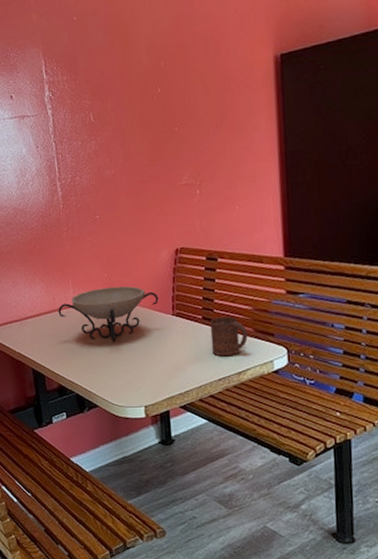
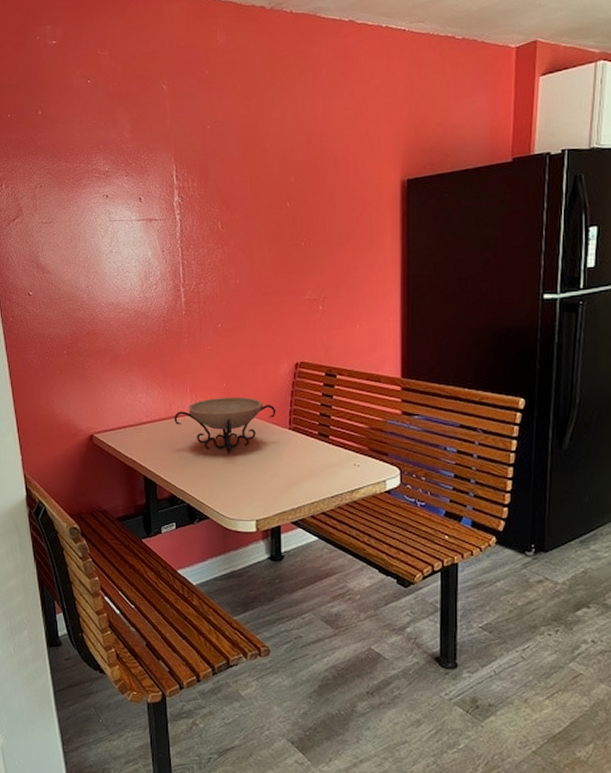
cup: present [210,316,248,357] -> none [325,433,362,474]

